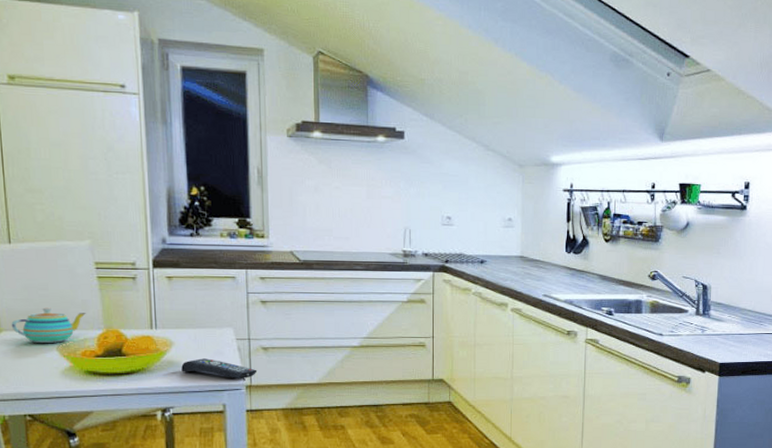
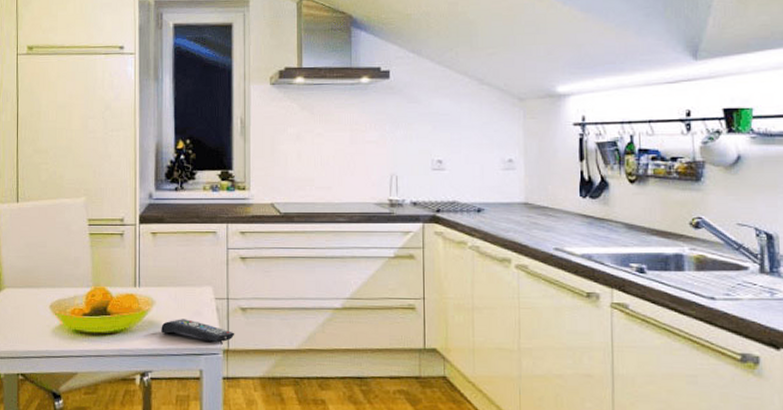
teapot: present [11,307,86,343] -> none [13,265,77,300]

